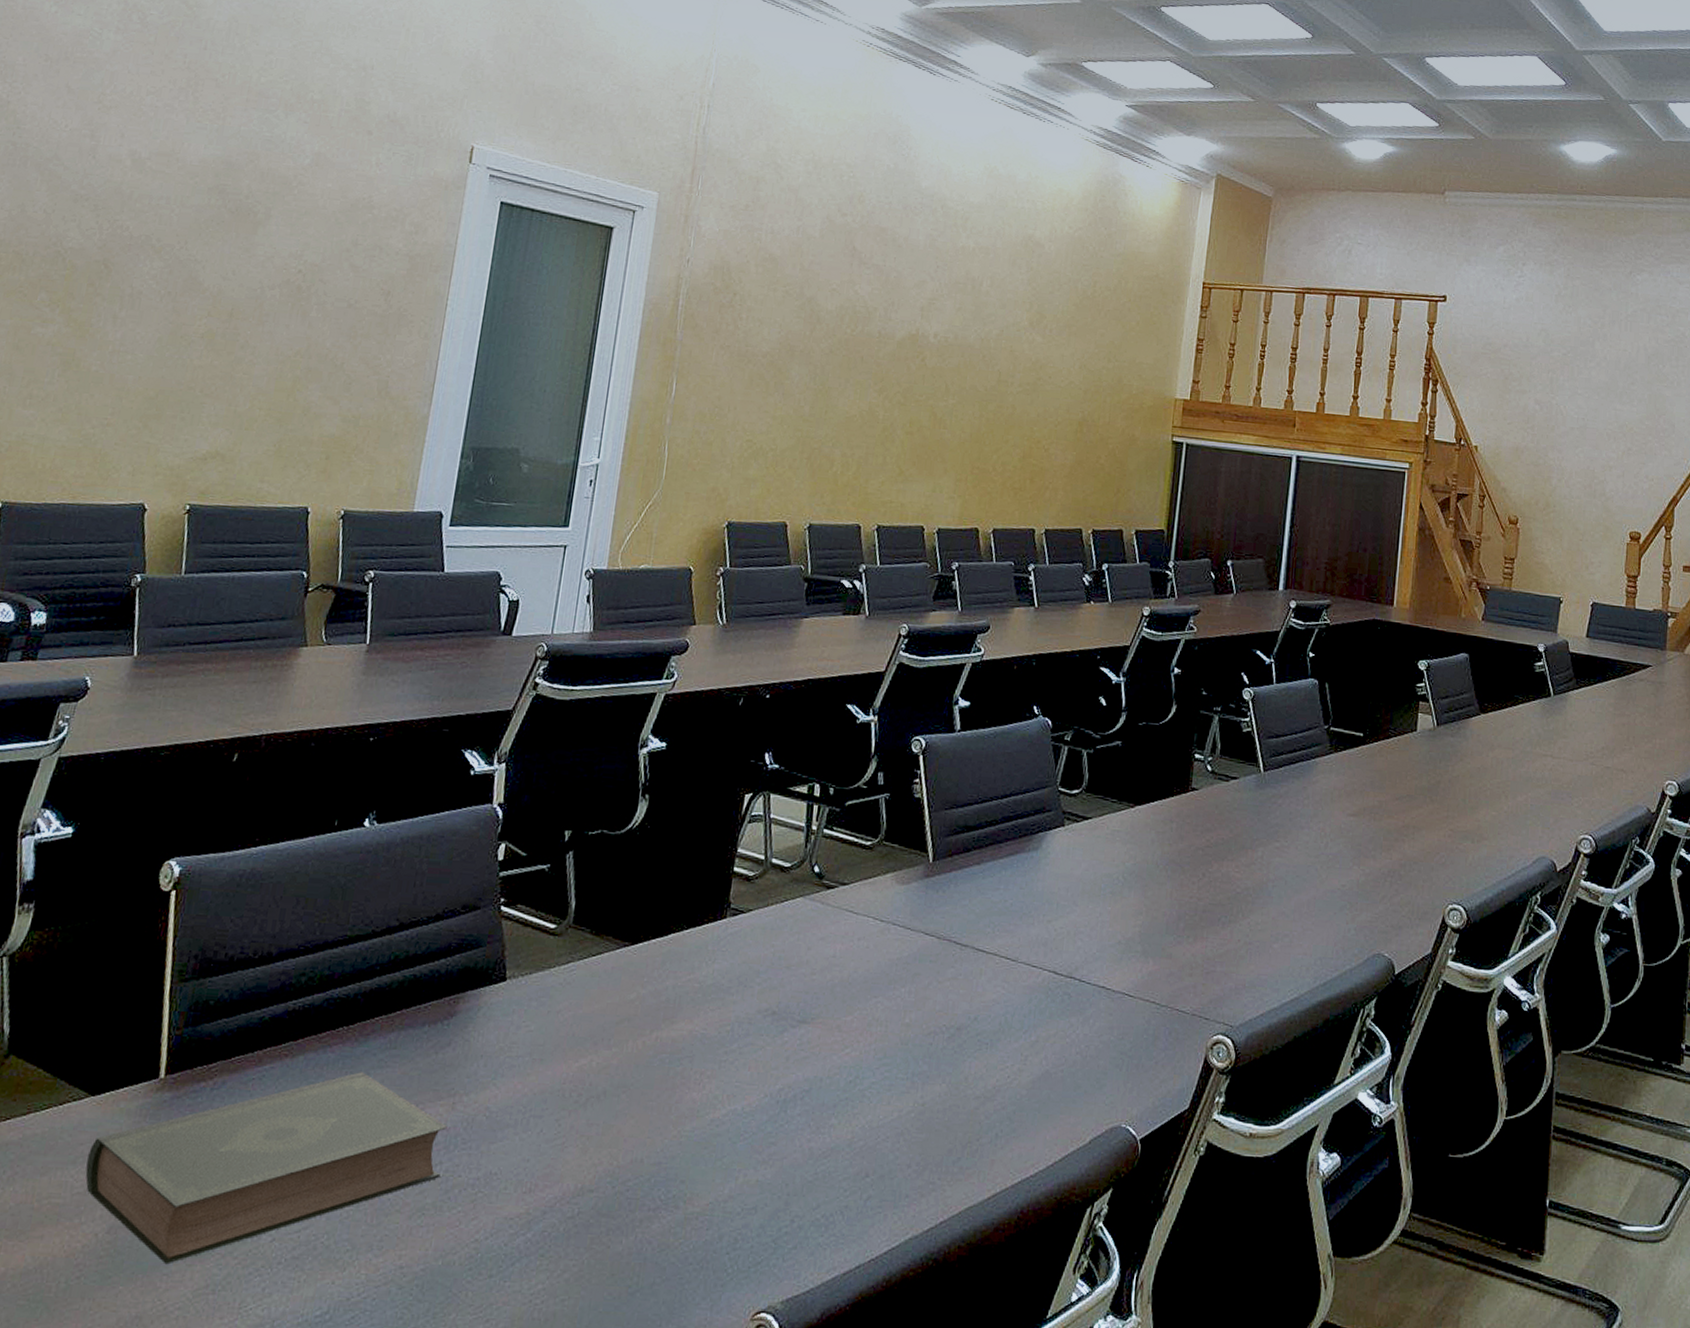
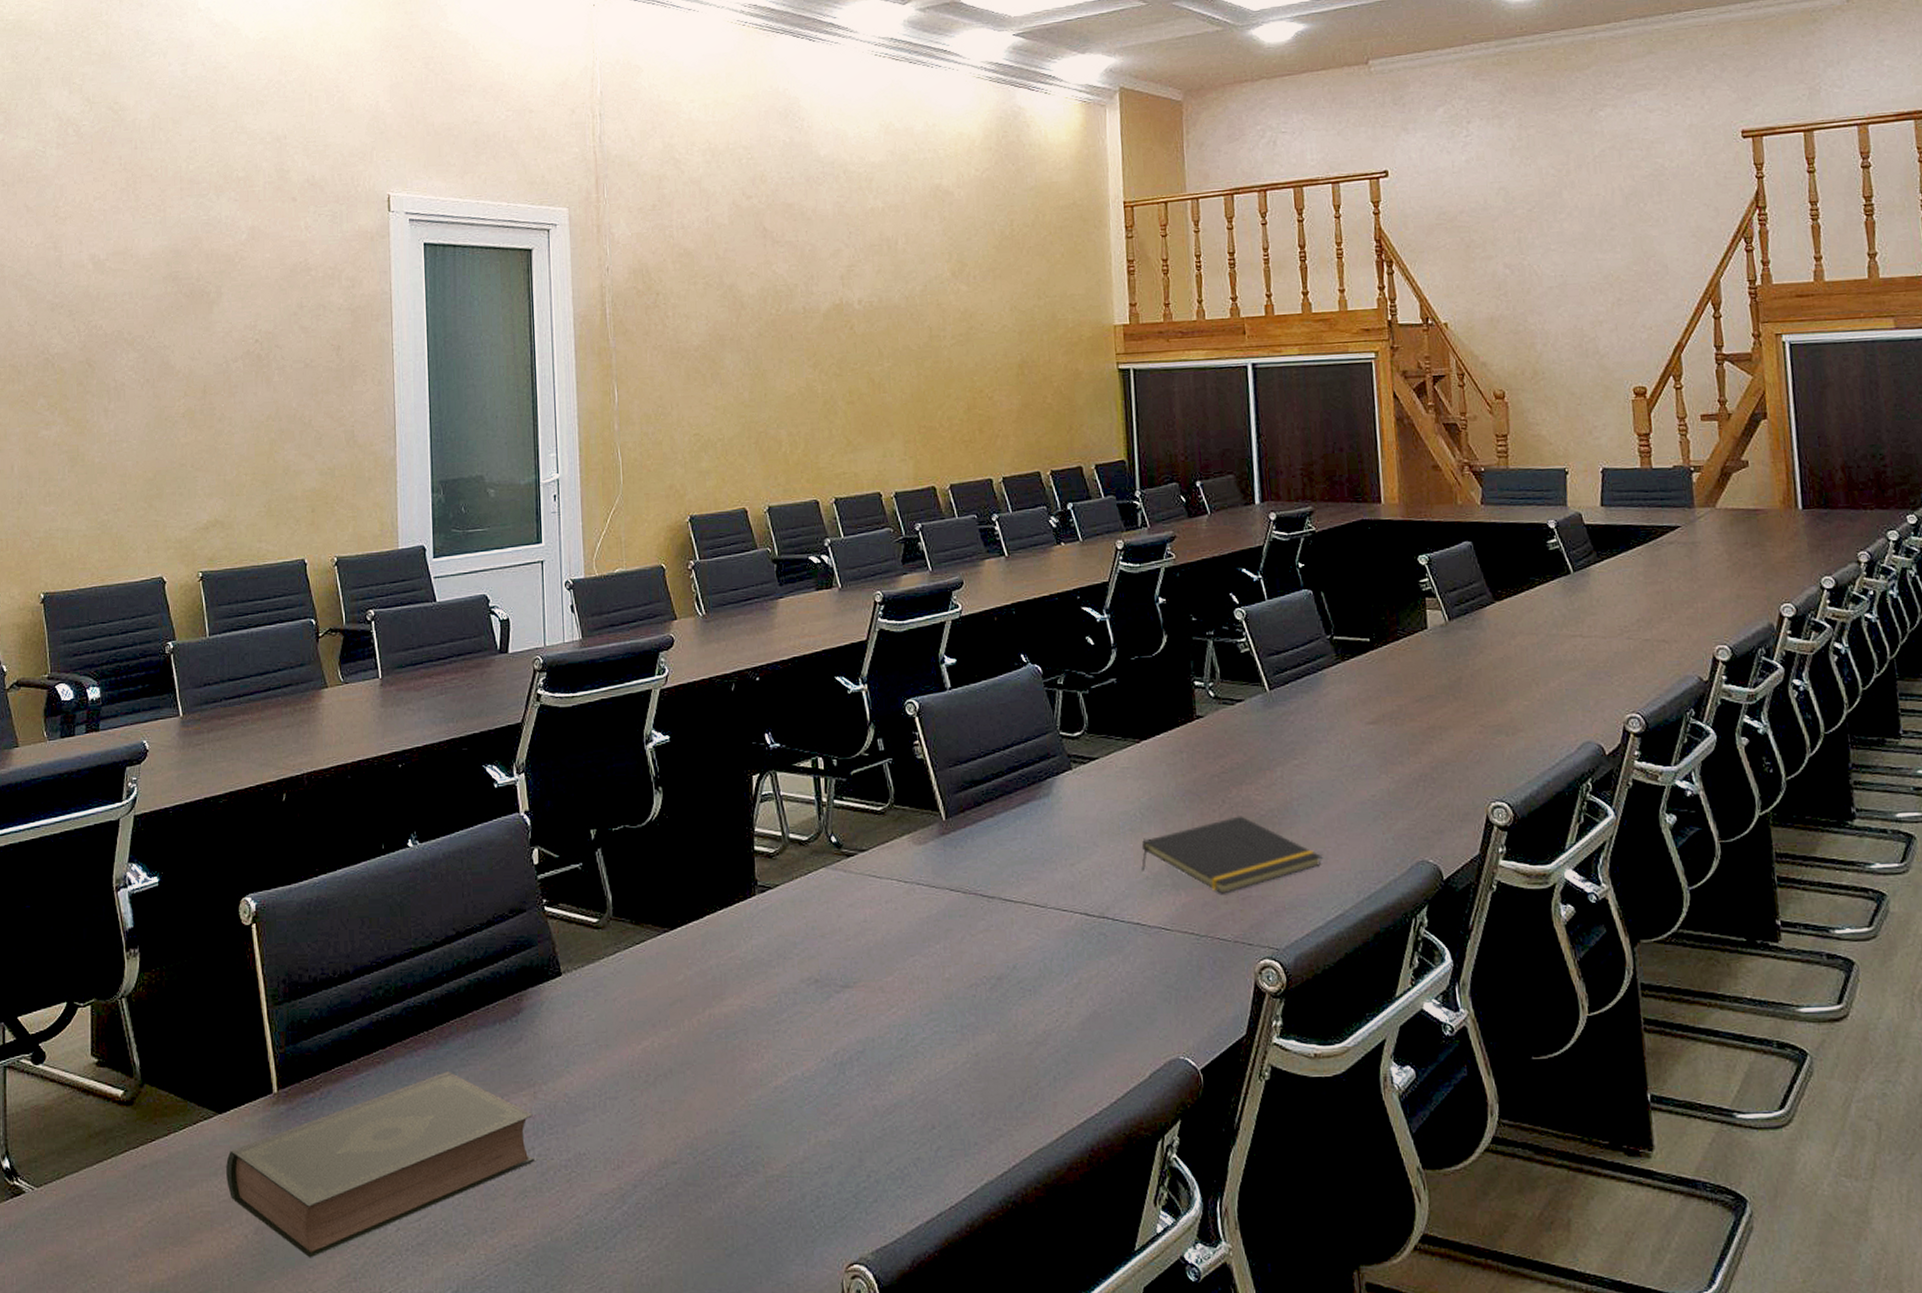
notepad: none [1115,891,1288,967] -> present [1141,816,1323,894]

